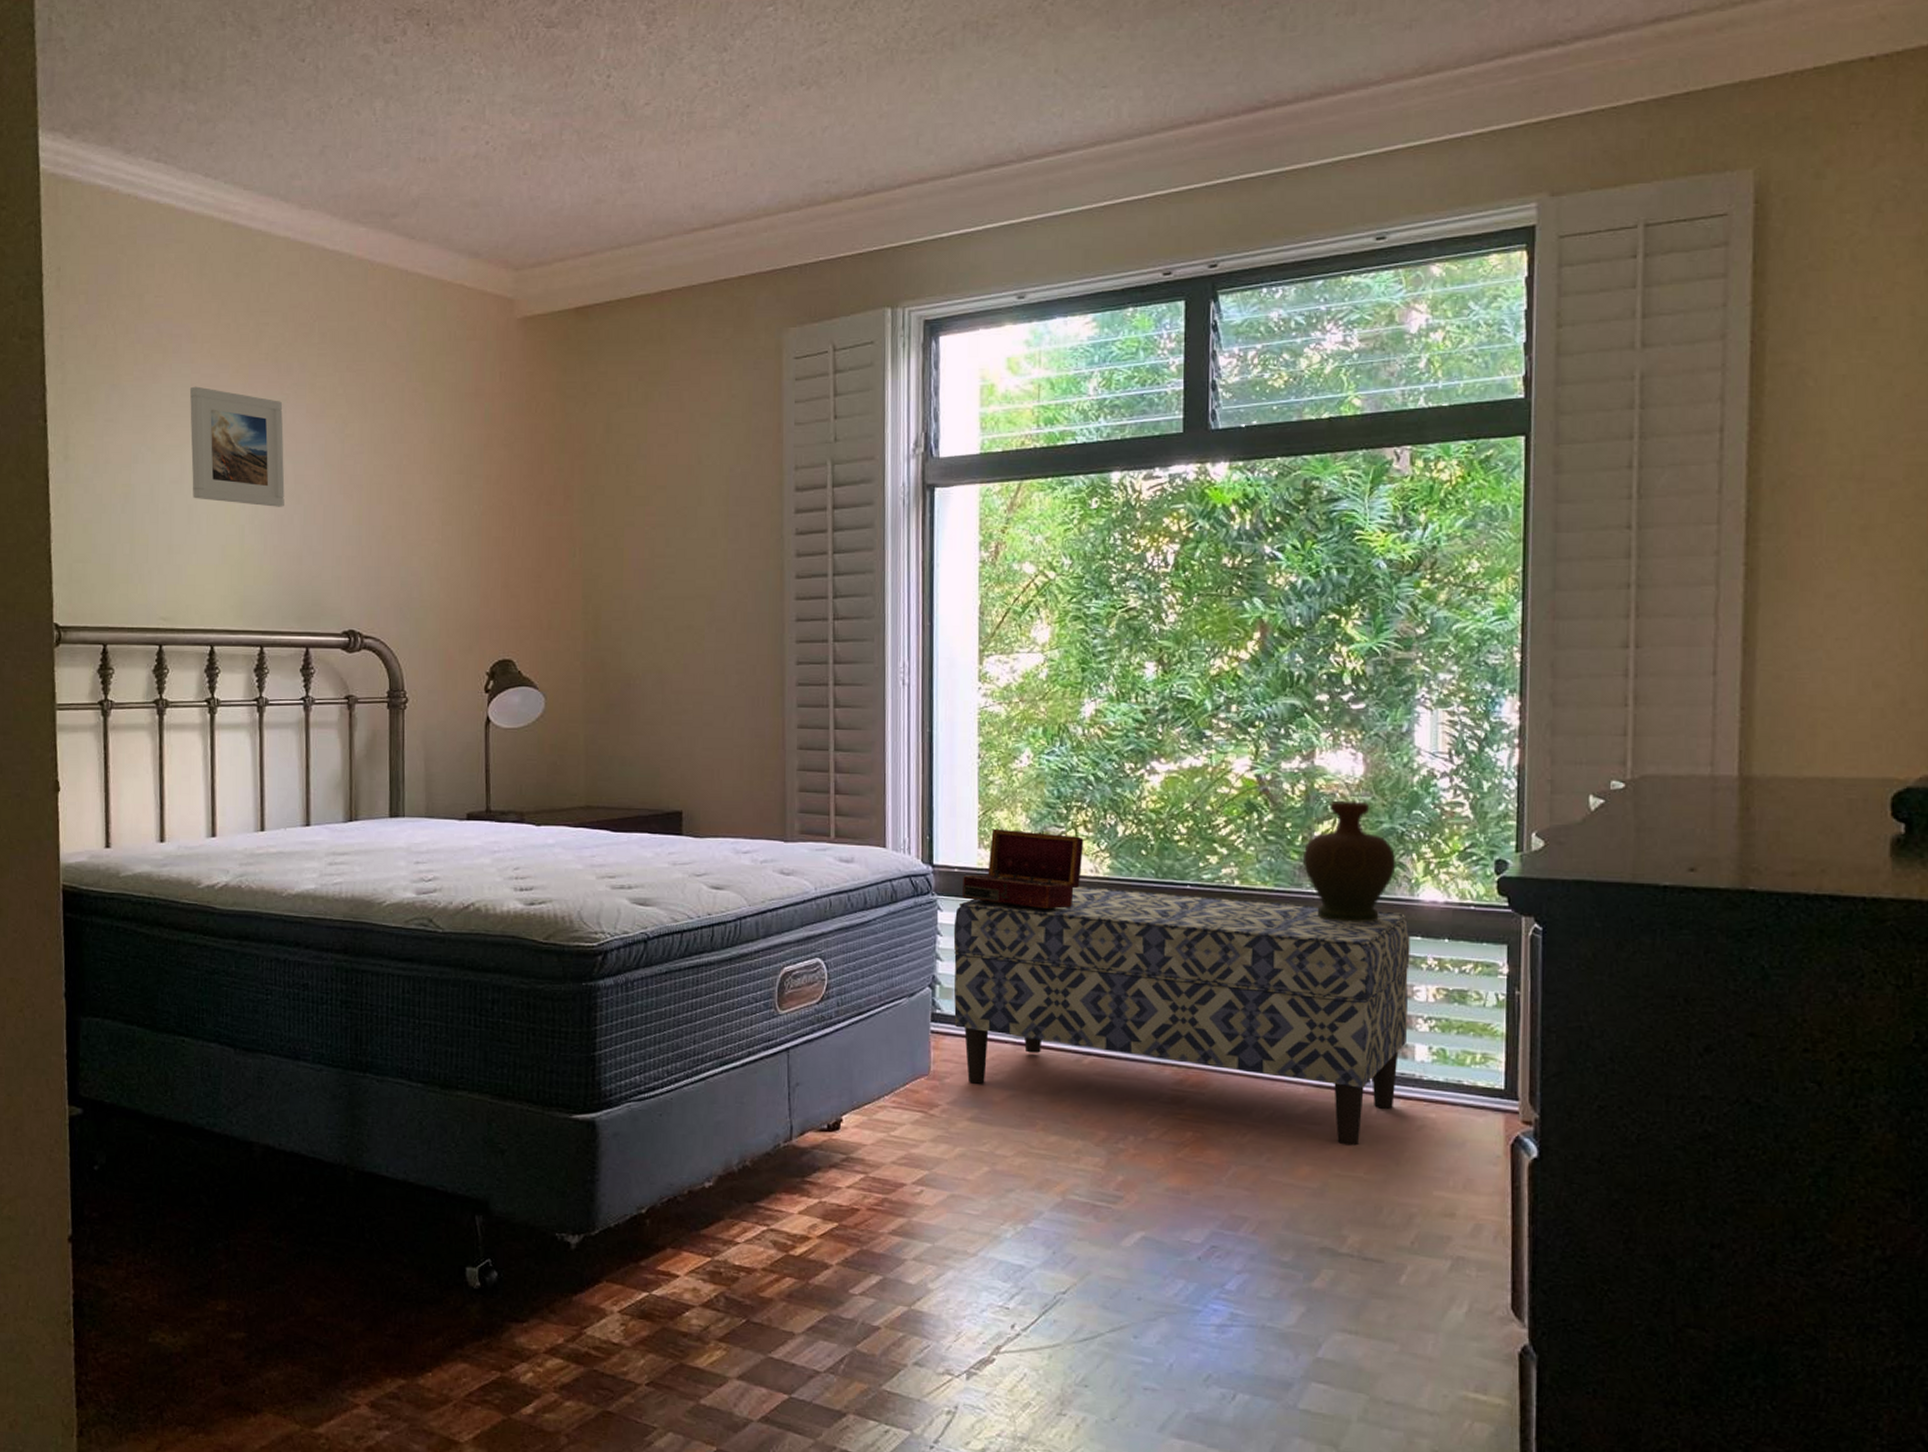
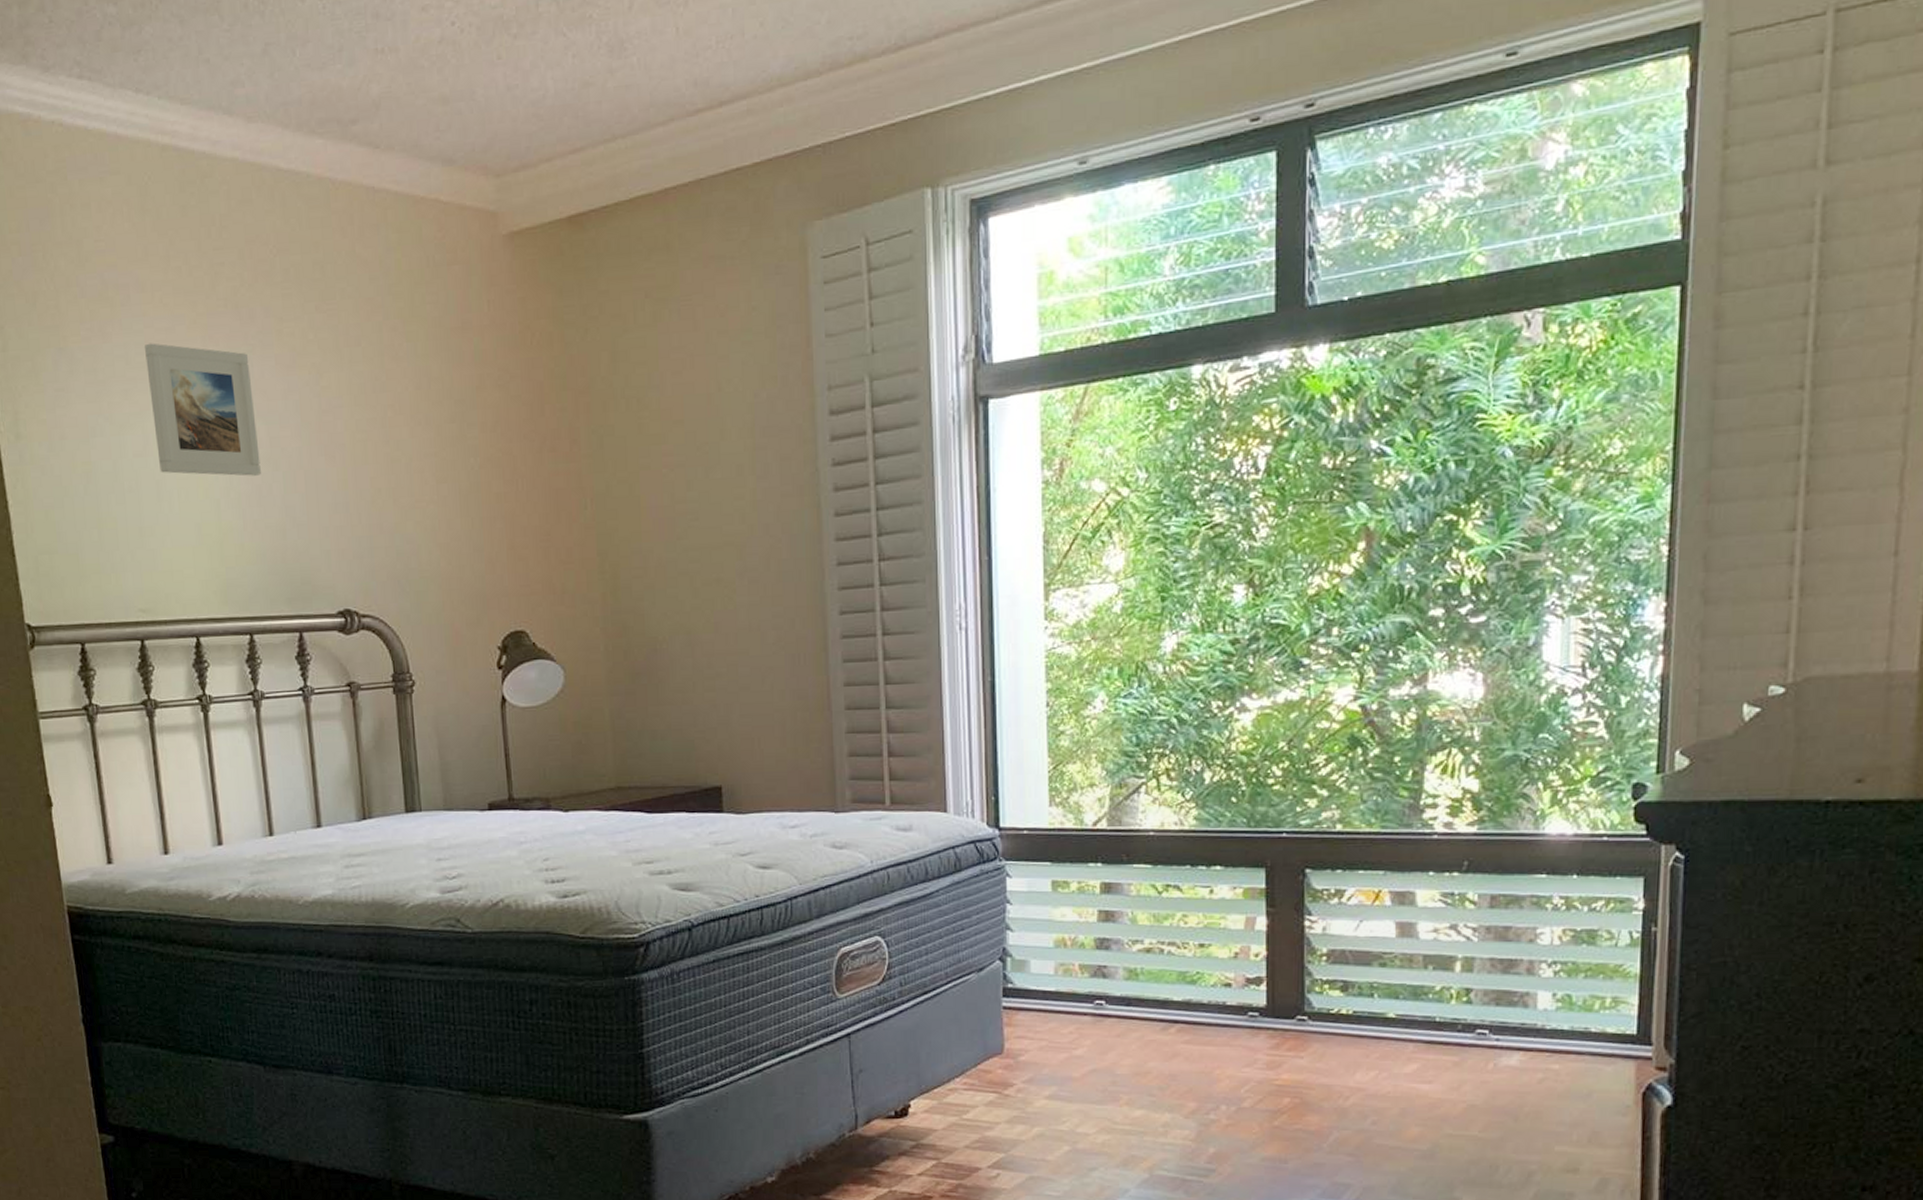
bench: present [953,886,1410,1146] -> none [1024,841,1534,1103]
wooden box: present [962,828,1084,909] -> none [1033,783,1166,868]
decorative vase: present [1302,800,1396,923] -> none [1413,727,1520,863]

